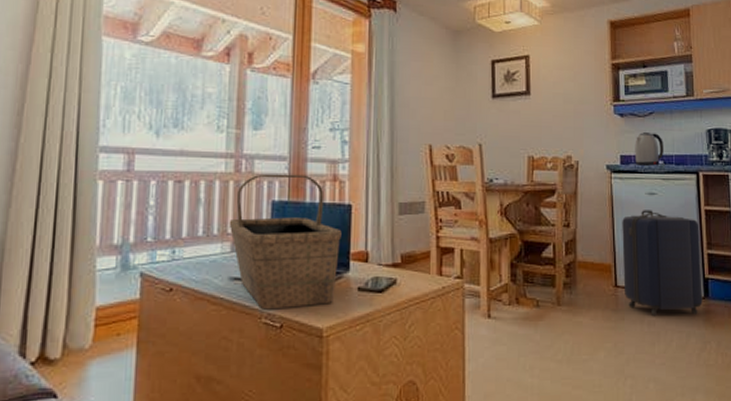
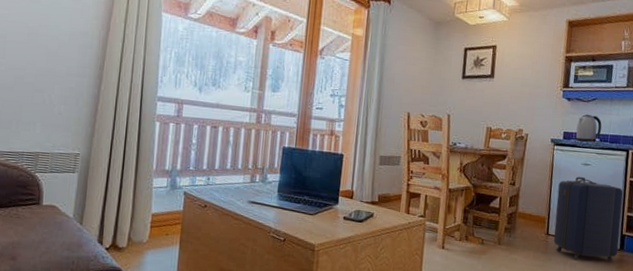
basket: present [228,174,342,310] -> none [250,126,334,228]

